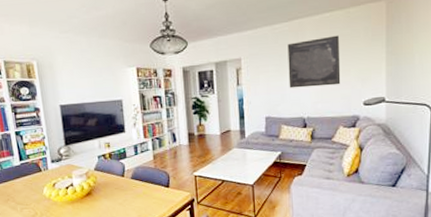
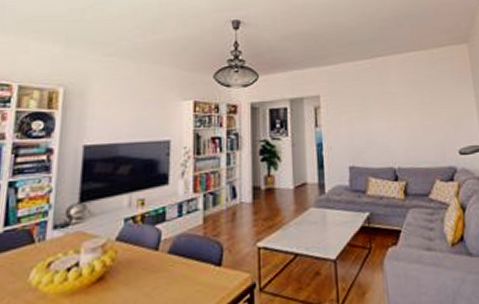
wall art: present [287,35,341,88] -> none [371,76,432,132]

